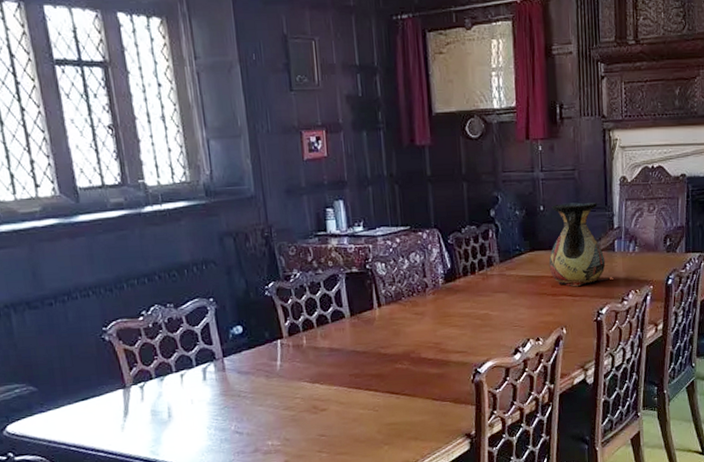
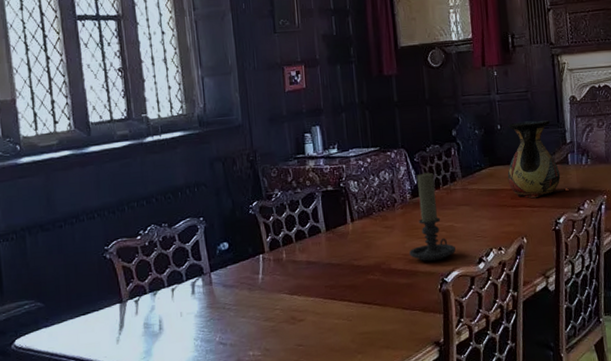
candle holder: none [441,255,490,351] -> present [410,172,456,262]

